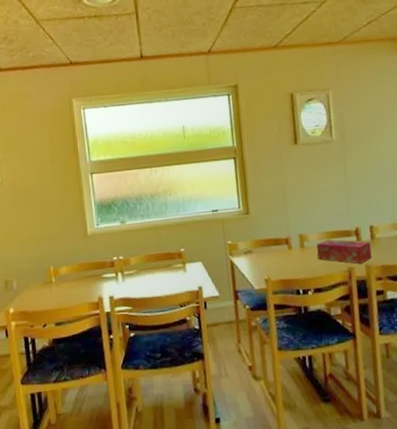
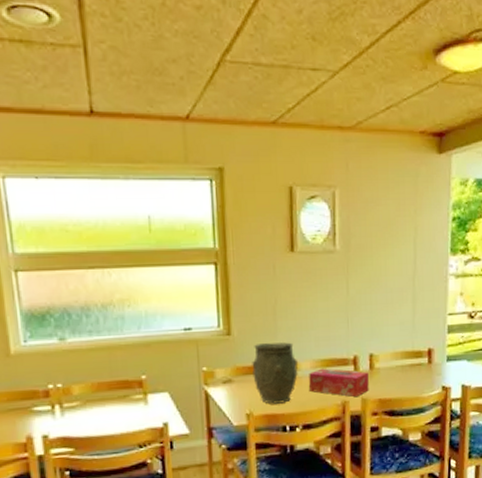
vase: none [267,218,307,271] -> present [252,342,298,404]

